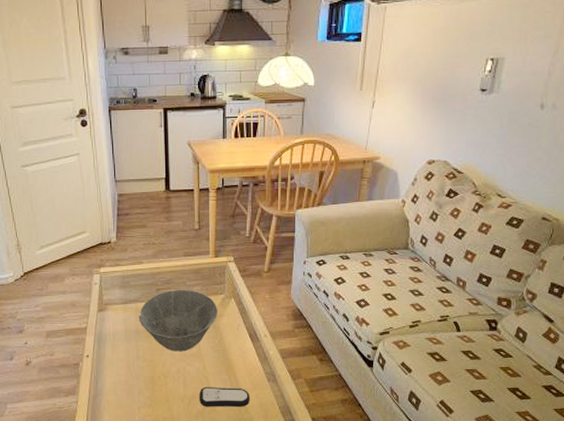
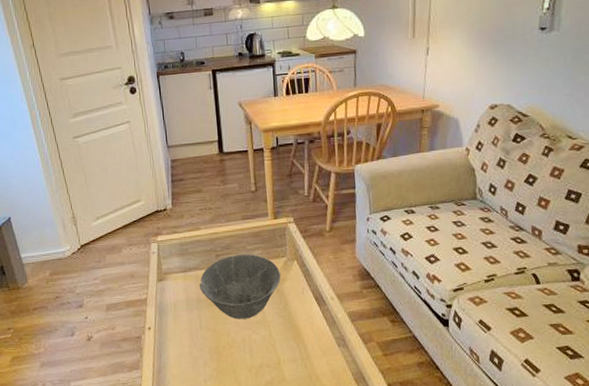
remote control: present [200,386,250,408] -> none [267,354,320,377]

